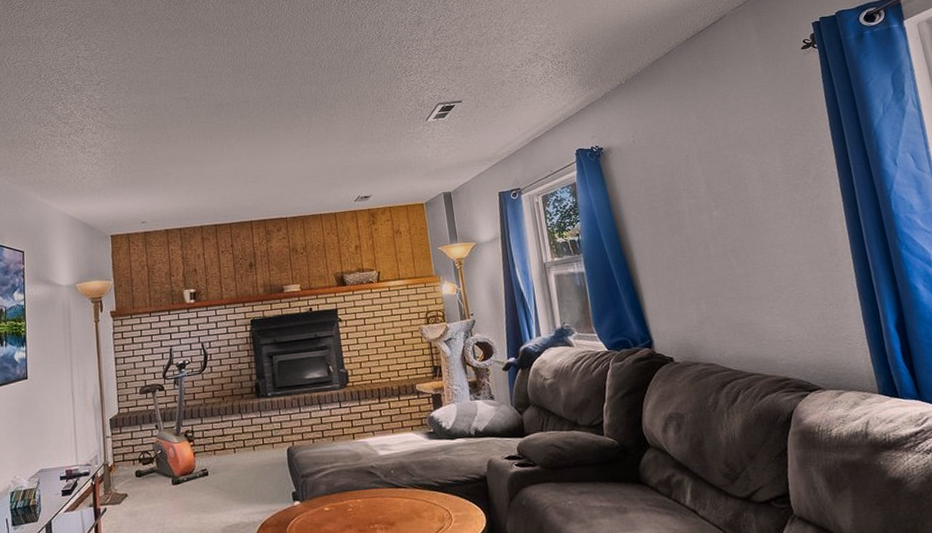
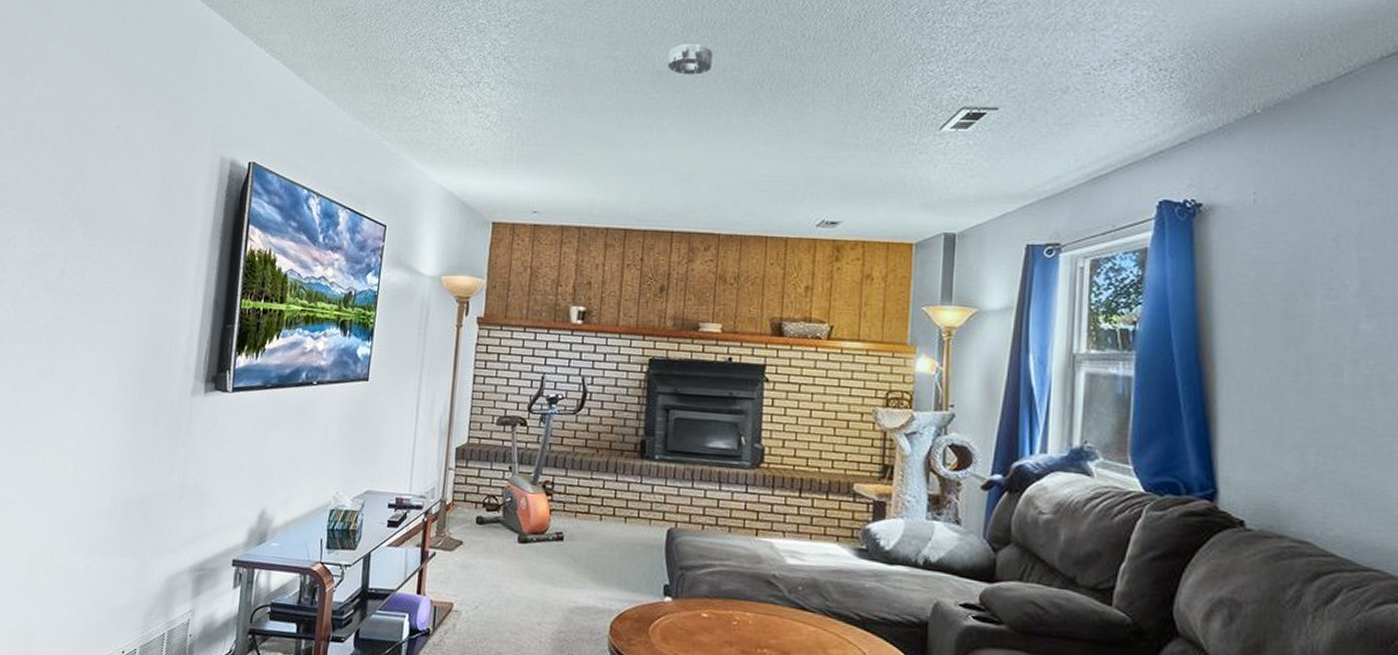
smoke detector: none [225,81,259,105] -> present [667,44,713,75]

